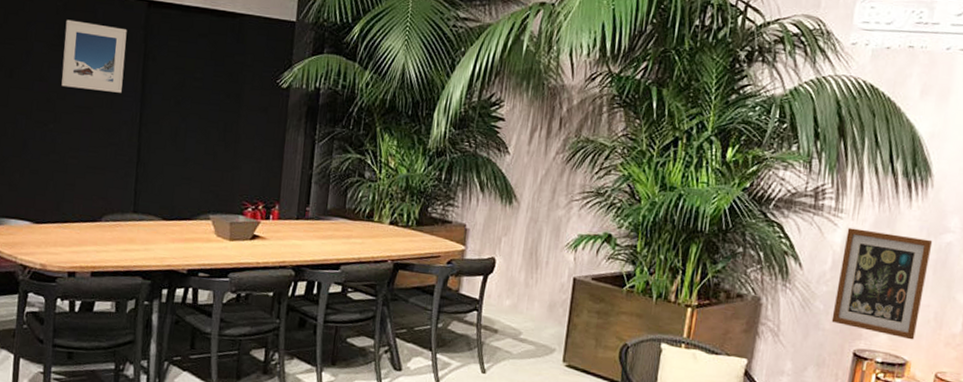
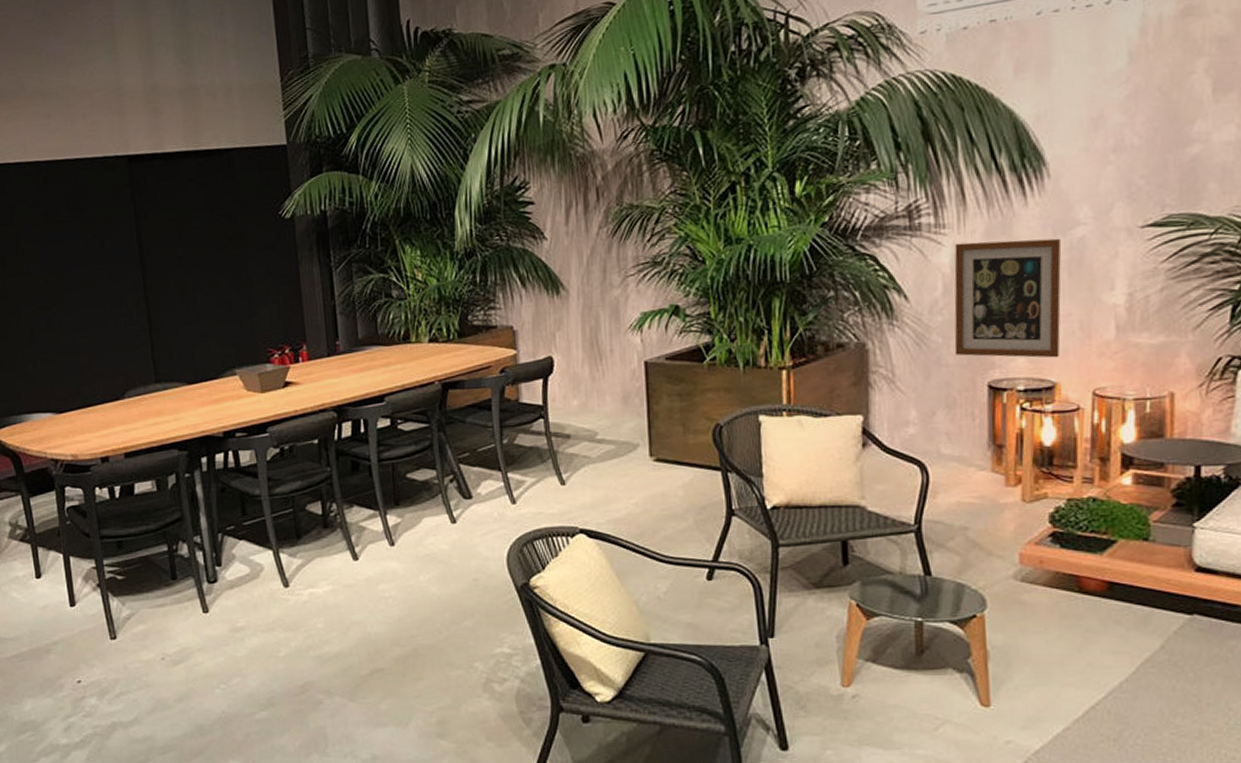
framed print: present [61,19,127,93] -> none [48,191,119,265]

